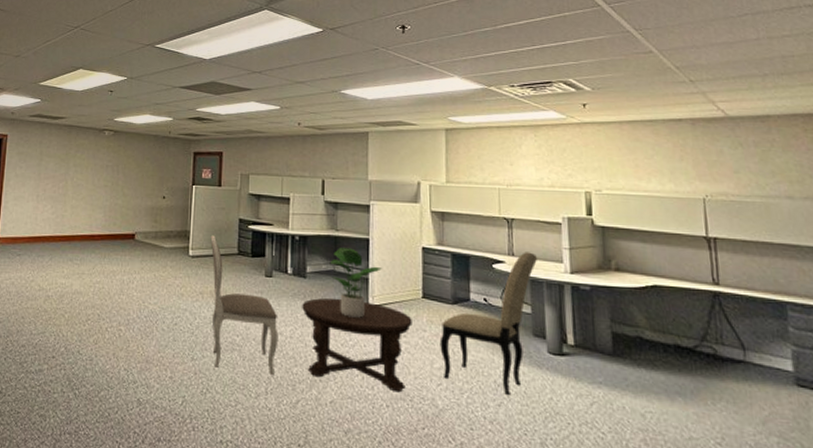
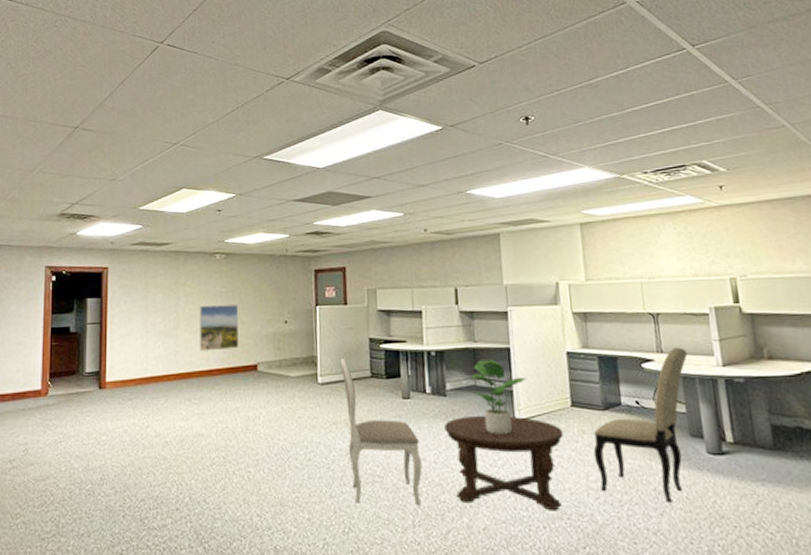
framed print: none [84,177,122,218] -> present [199,304,239,352]

